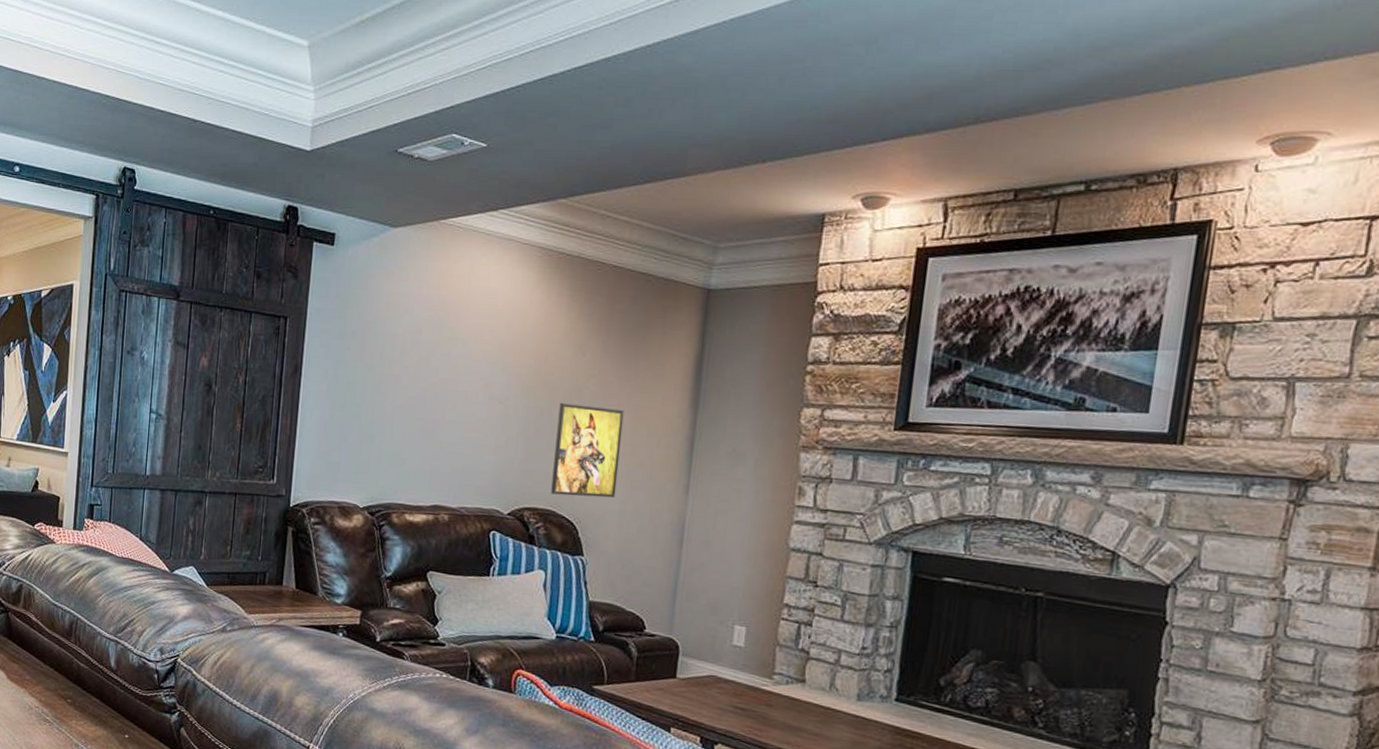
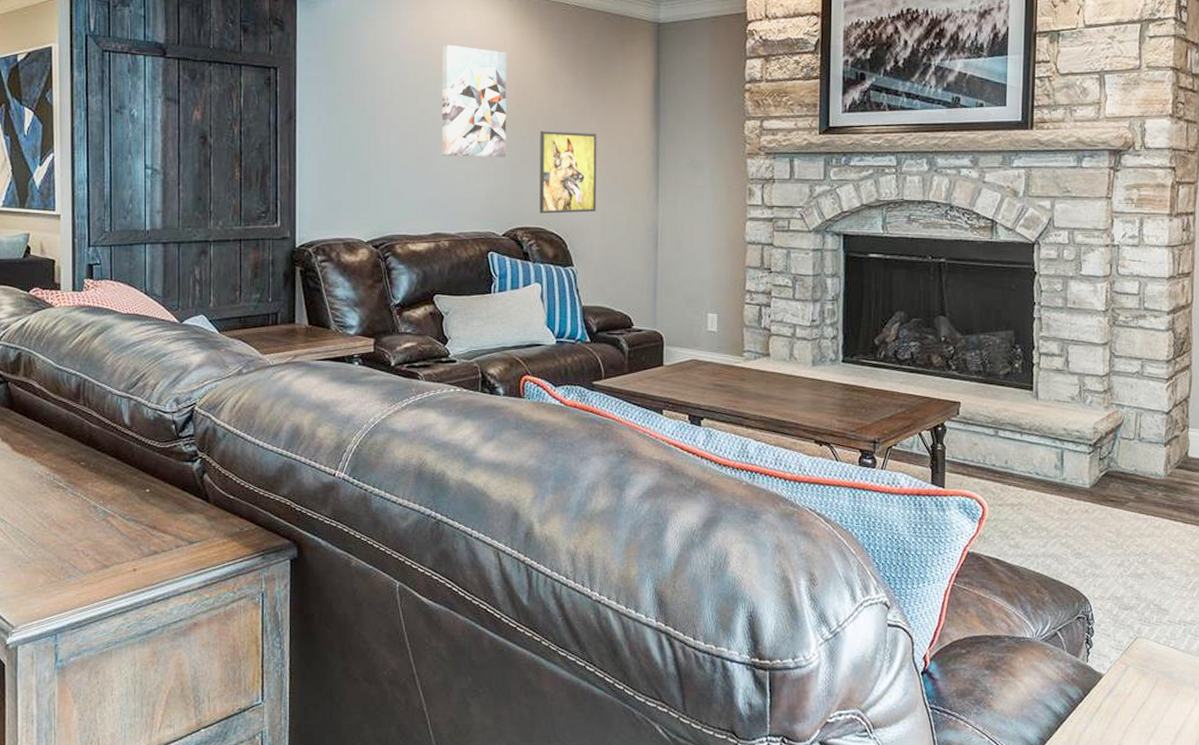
wall art: none [450,301,531,429] -> present [442,44,507,157]

